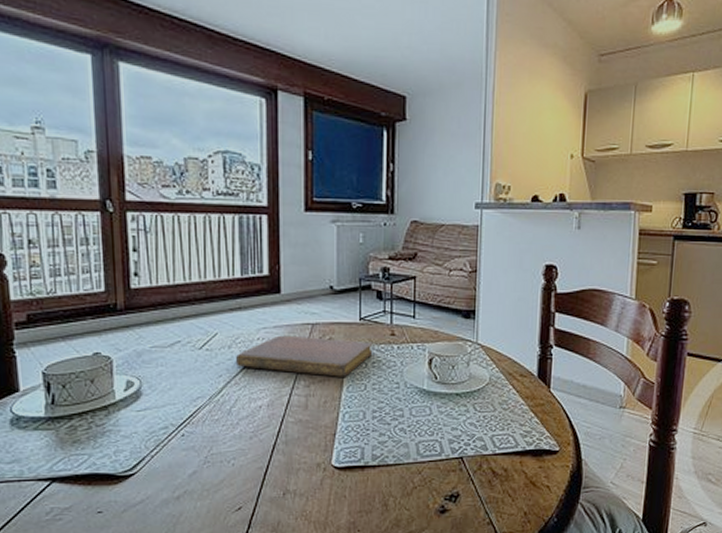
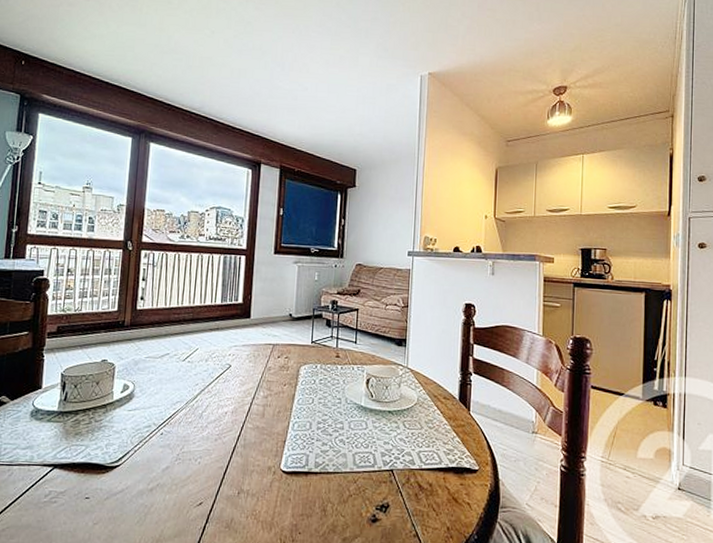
notebook: present [235,335,373,377] -> none [209,352,321,391]

